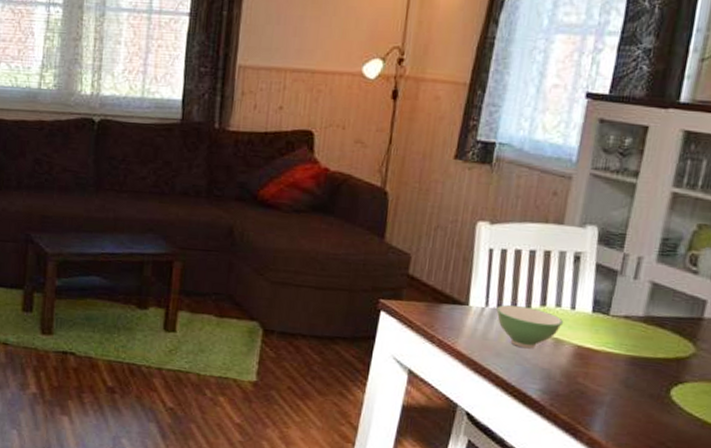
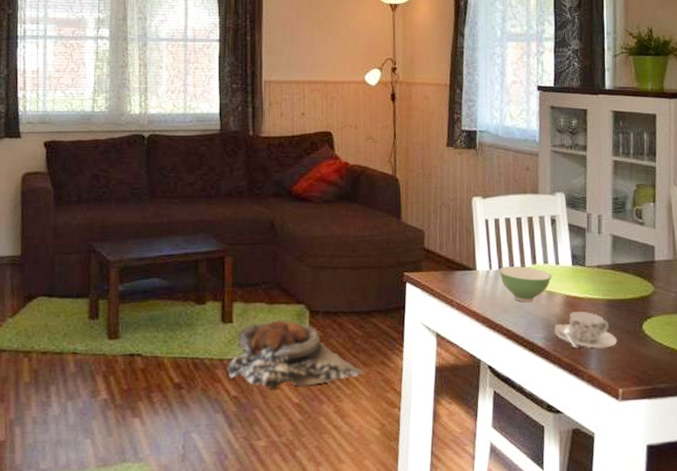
dog bed: none [164,335,319,408] -> present [226,320,365,389]
teacup: none [554,365,634,410] -> present [554,312,618,349]

